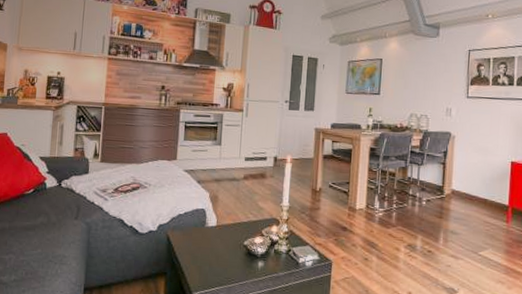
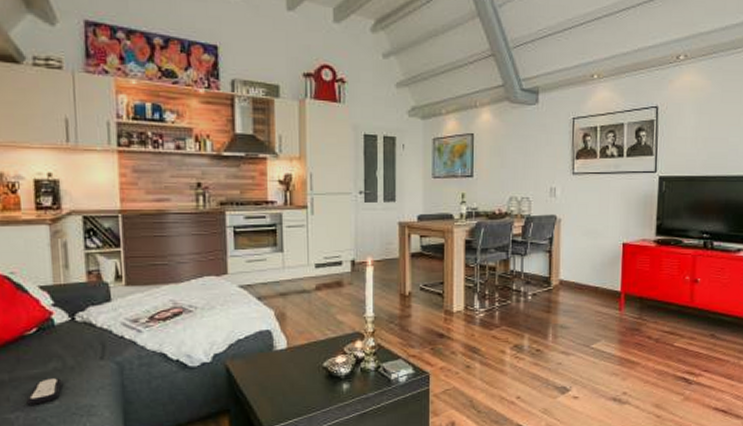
remote control: none [18,230,45,250] -> present [26,378,62,405]

